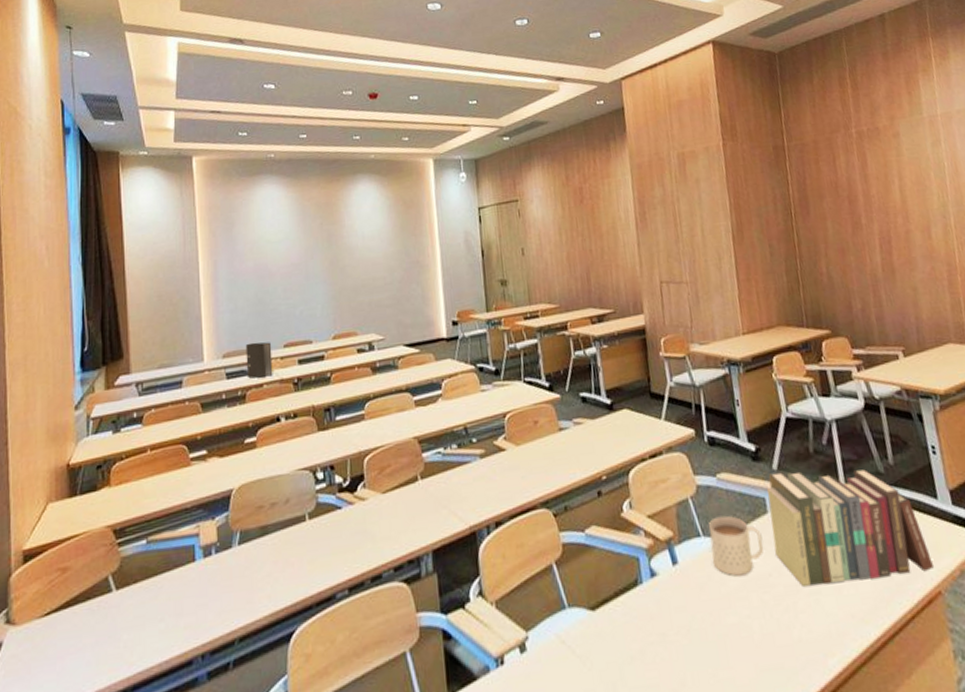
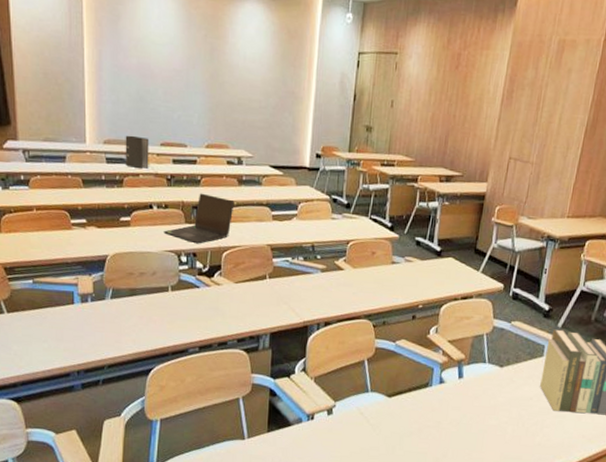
laptop: none [295,391,371,454] -> present [164,193,235,244]
mug: present [708,515,764,576] -> none [490,351,534,395]

